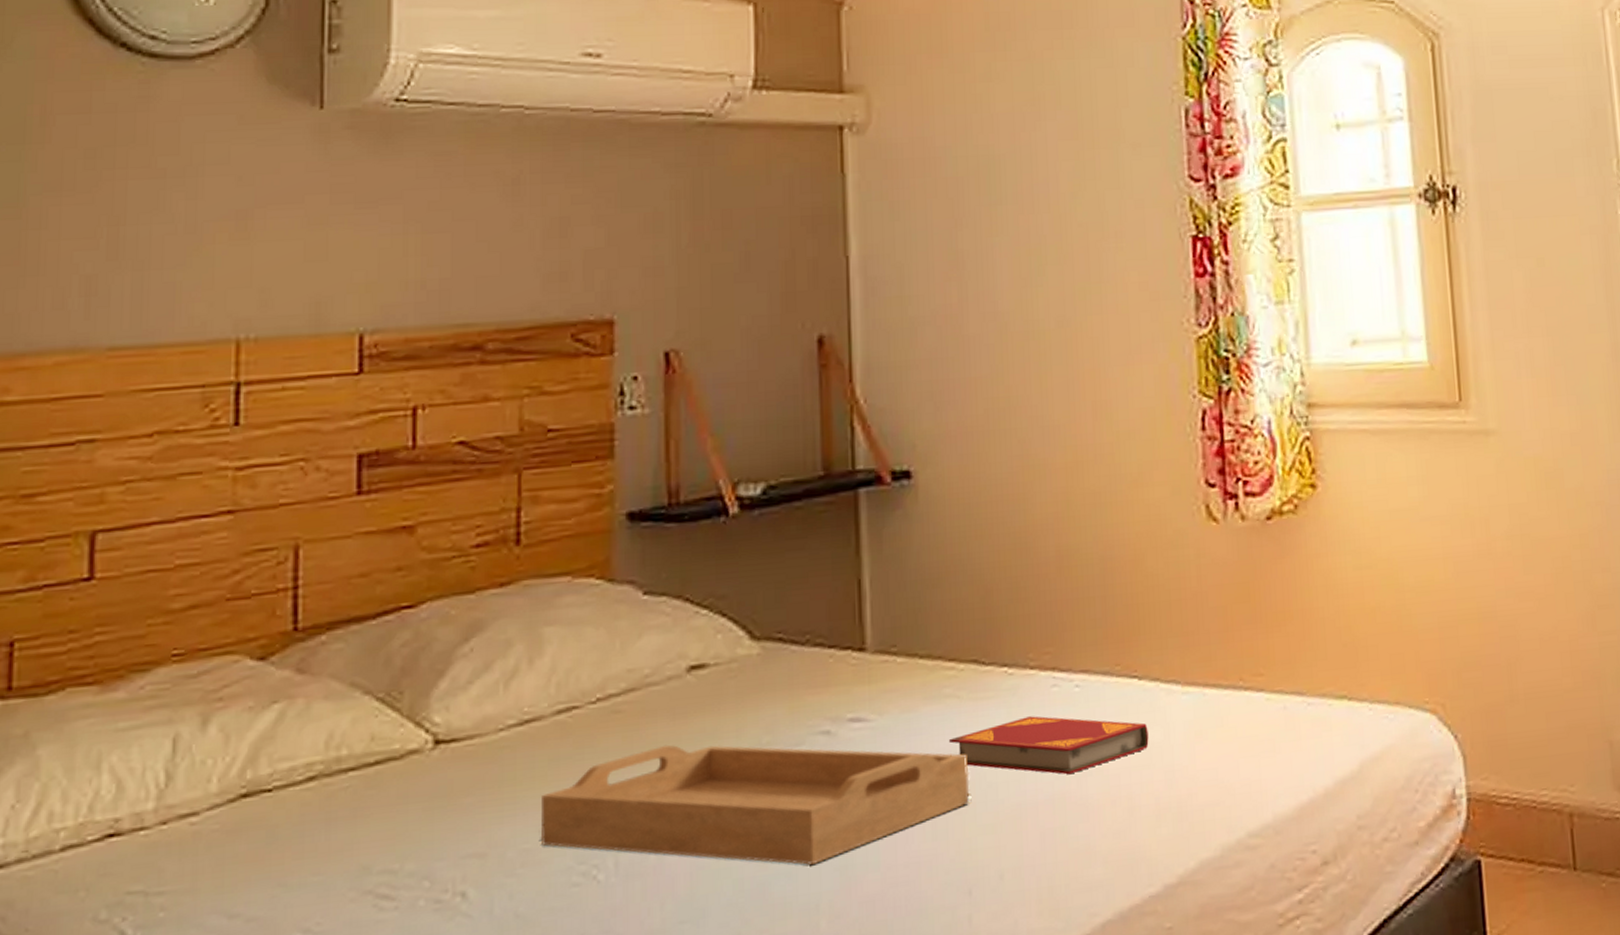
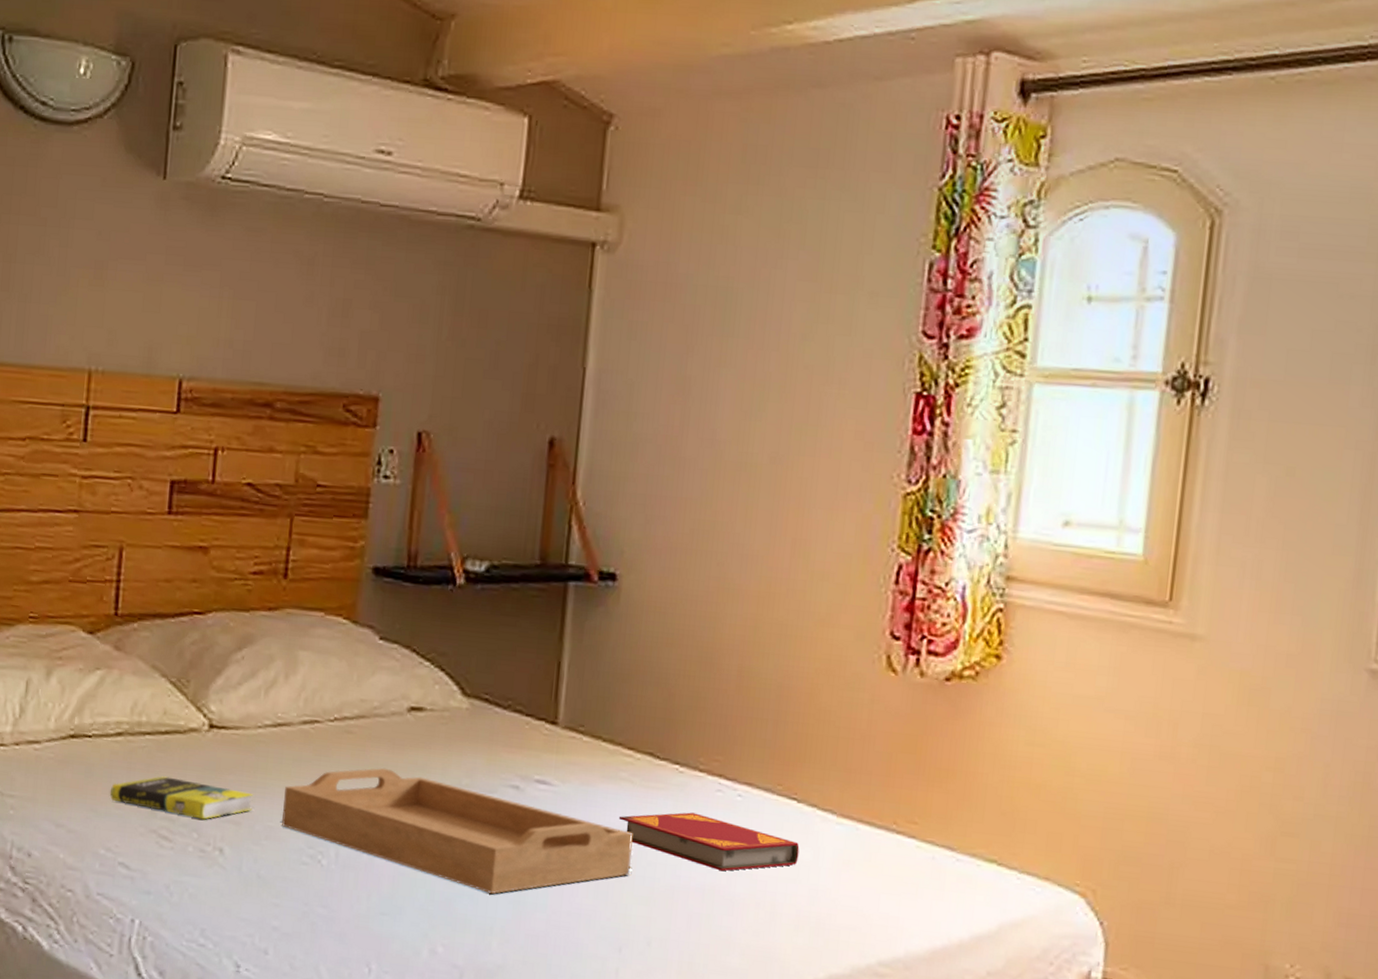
book: none [303,813,501,866] -> present [109,776,254,820]

